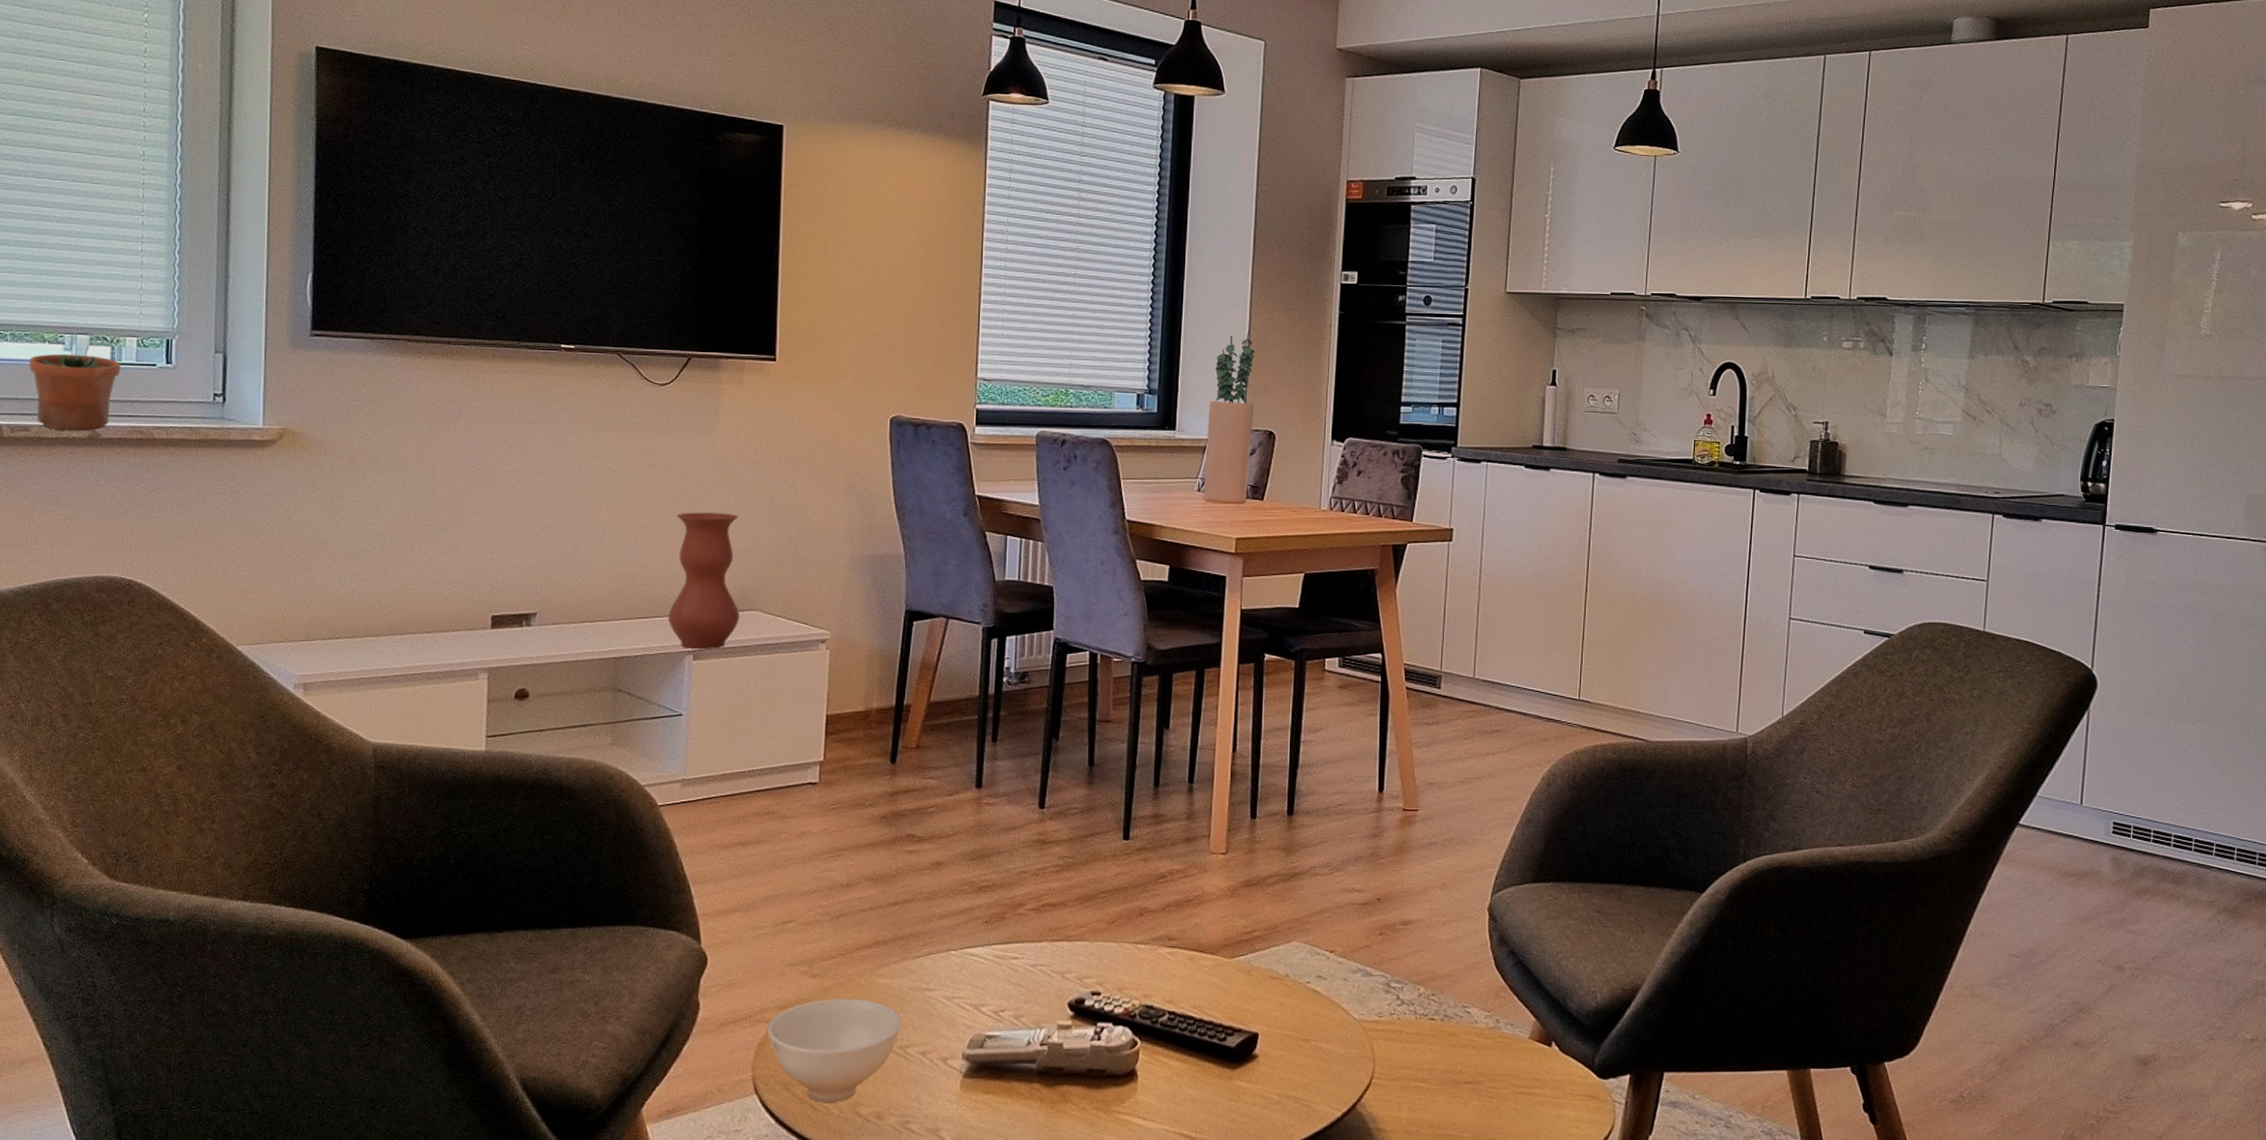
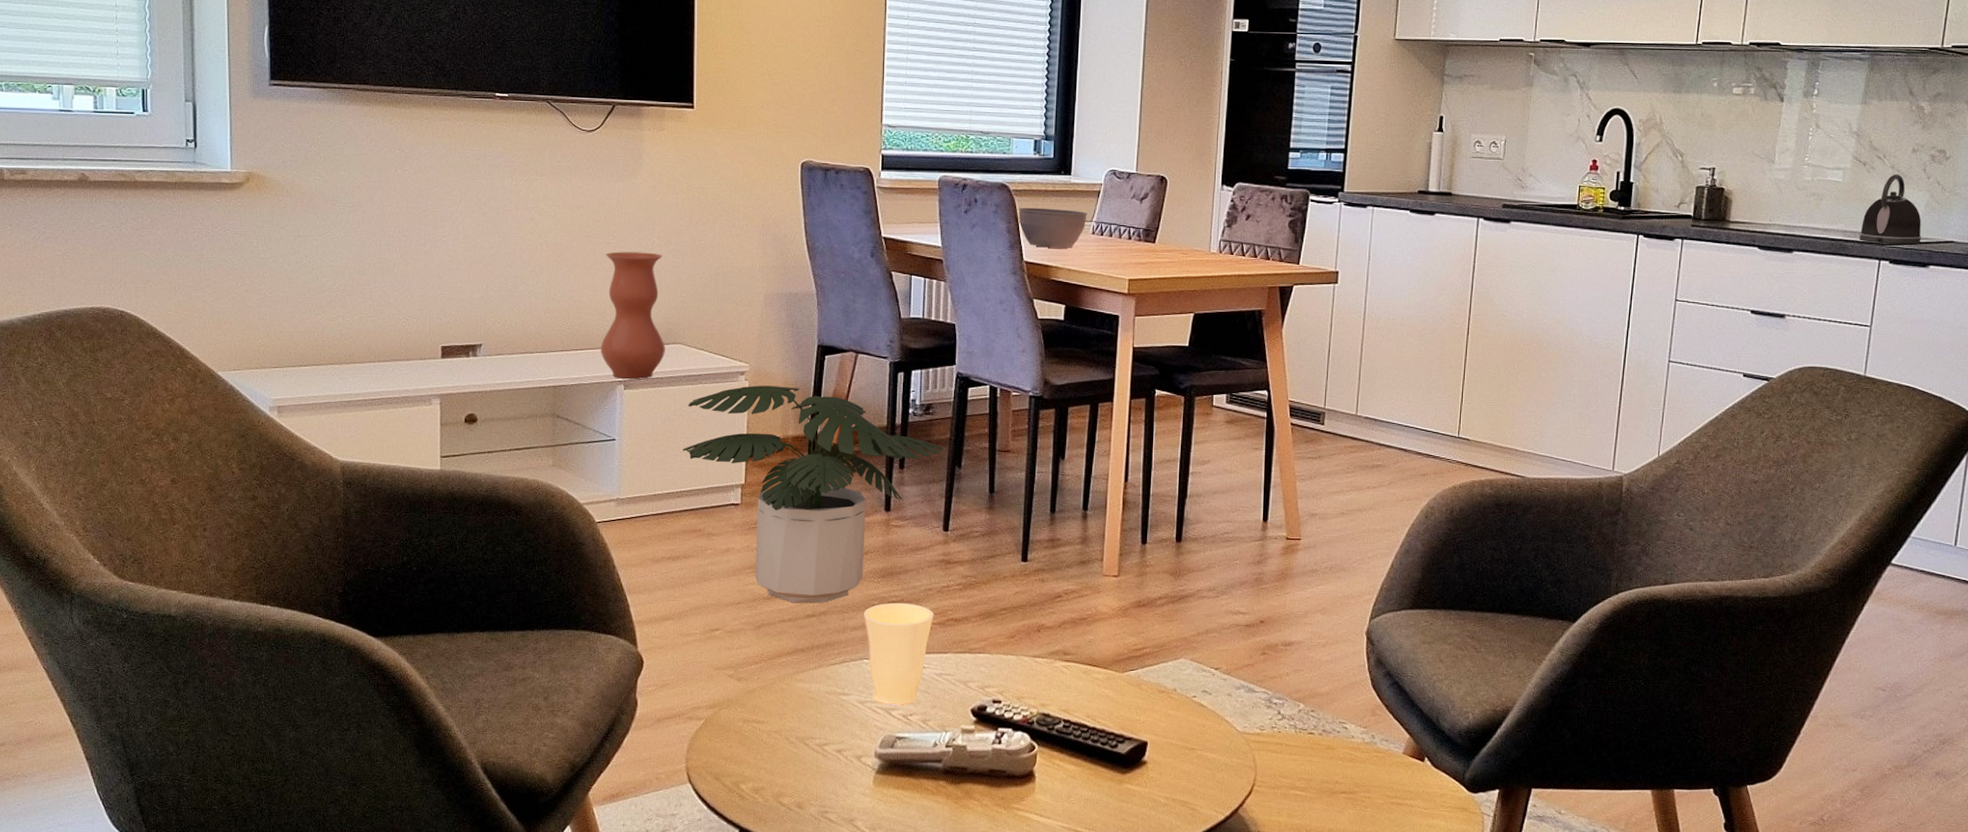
planter: present [28,353,121,432] -> none [22,102,104,175]
potted plant: none [756,654,1040,890] -> present [683,385,943,603]
bowl: present [767,998,903,1102] -> none [698,700,821,792]
cup: none [951,887,1029,1001] -> present [863,602,934,706]
bowl: none [1120,464,1192,506] -> present [1018,207,1087,248]
vase: present [1203,331,1255,505] -> none [1097,78,1148,248]
kettle: none [1972,428,2033,499] -> present [1859,174,1922,245]

